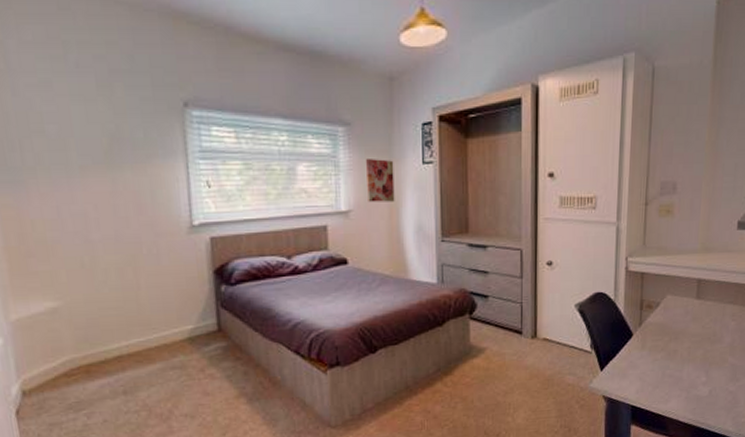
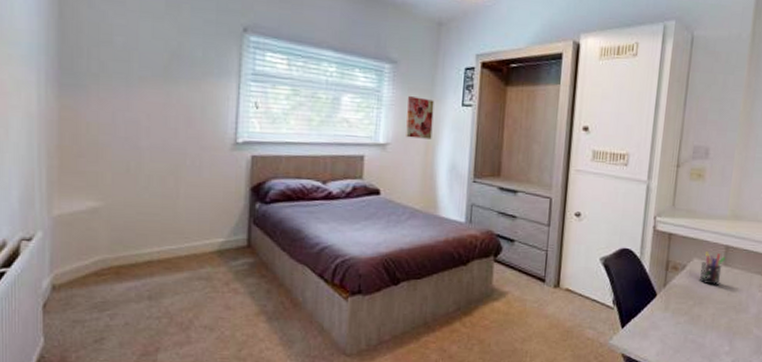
pen holder: none [673,287,698,321] -> present [699,251,726,287]

